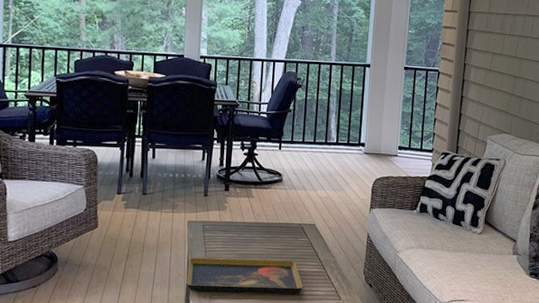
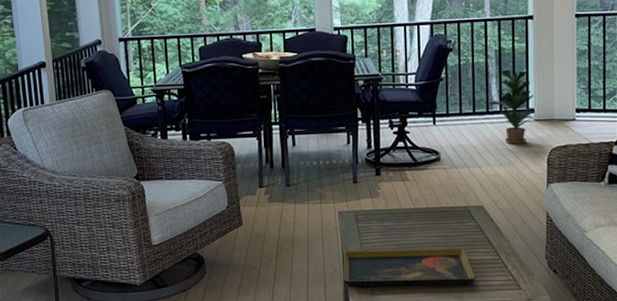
potted plant: none [327,108,366,173] -> present [488,69,535,144]

